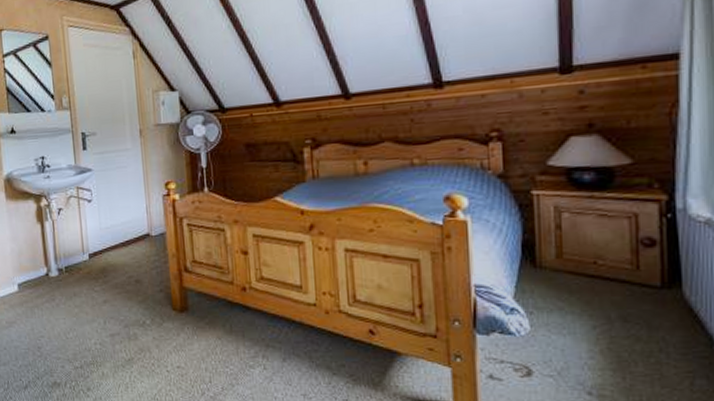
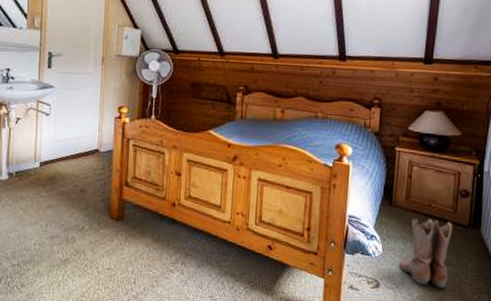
boots: none [559,280,638,373] -> present [399,218,453,288]

